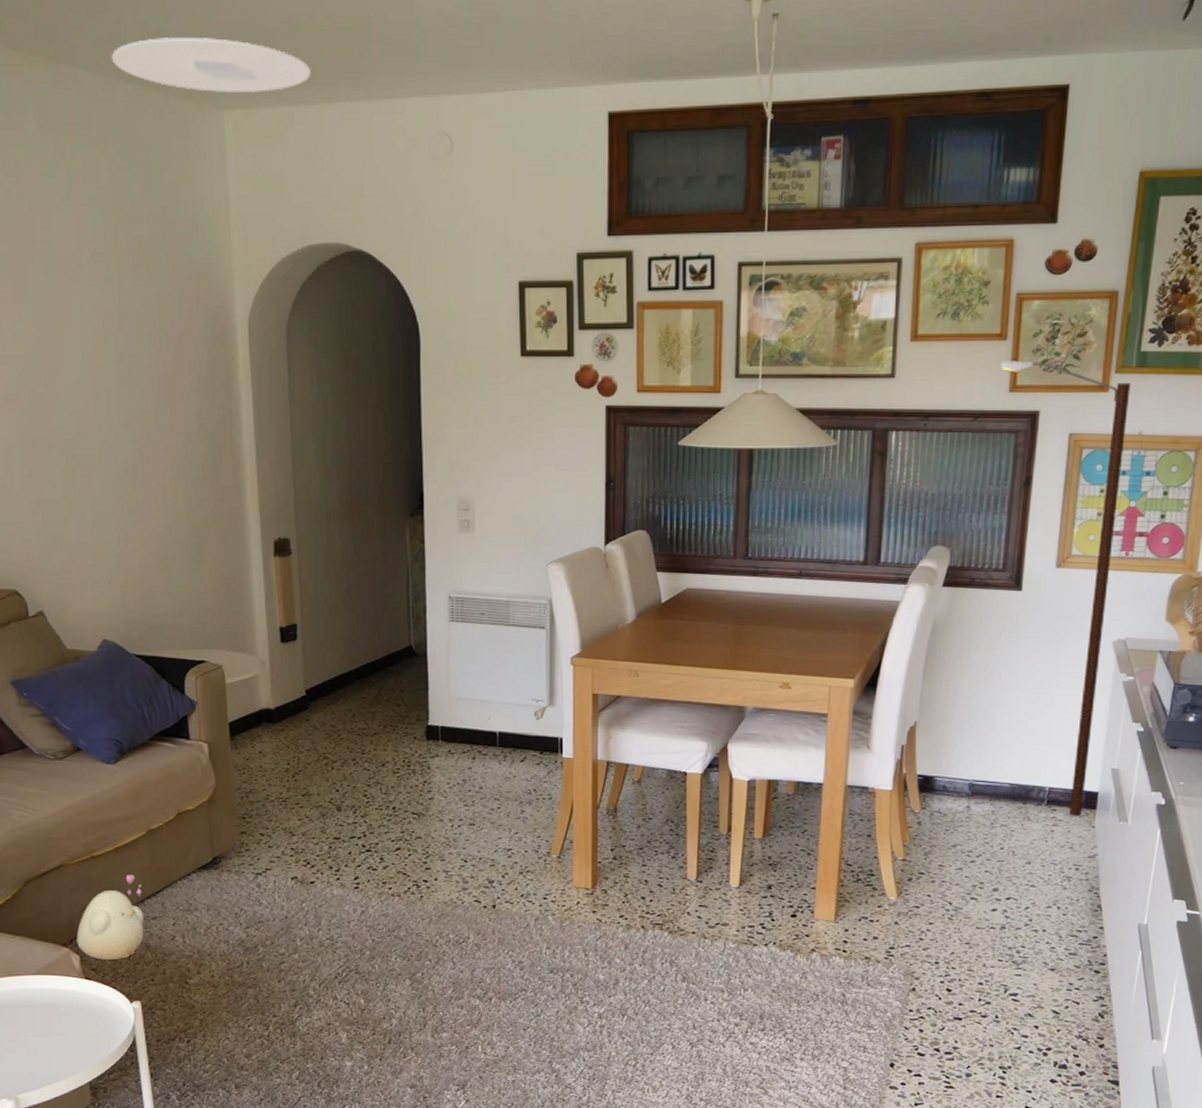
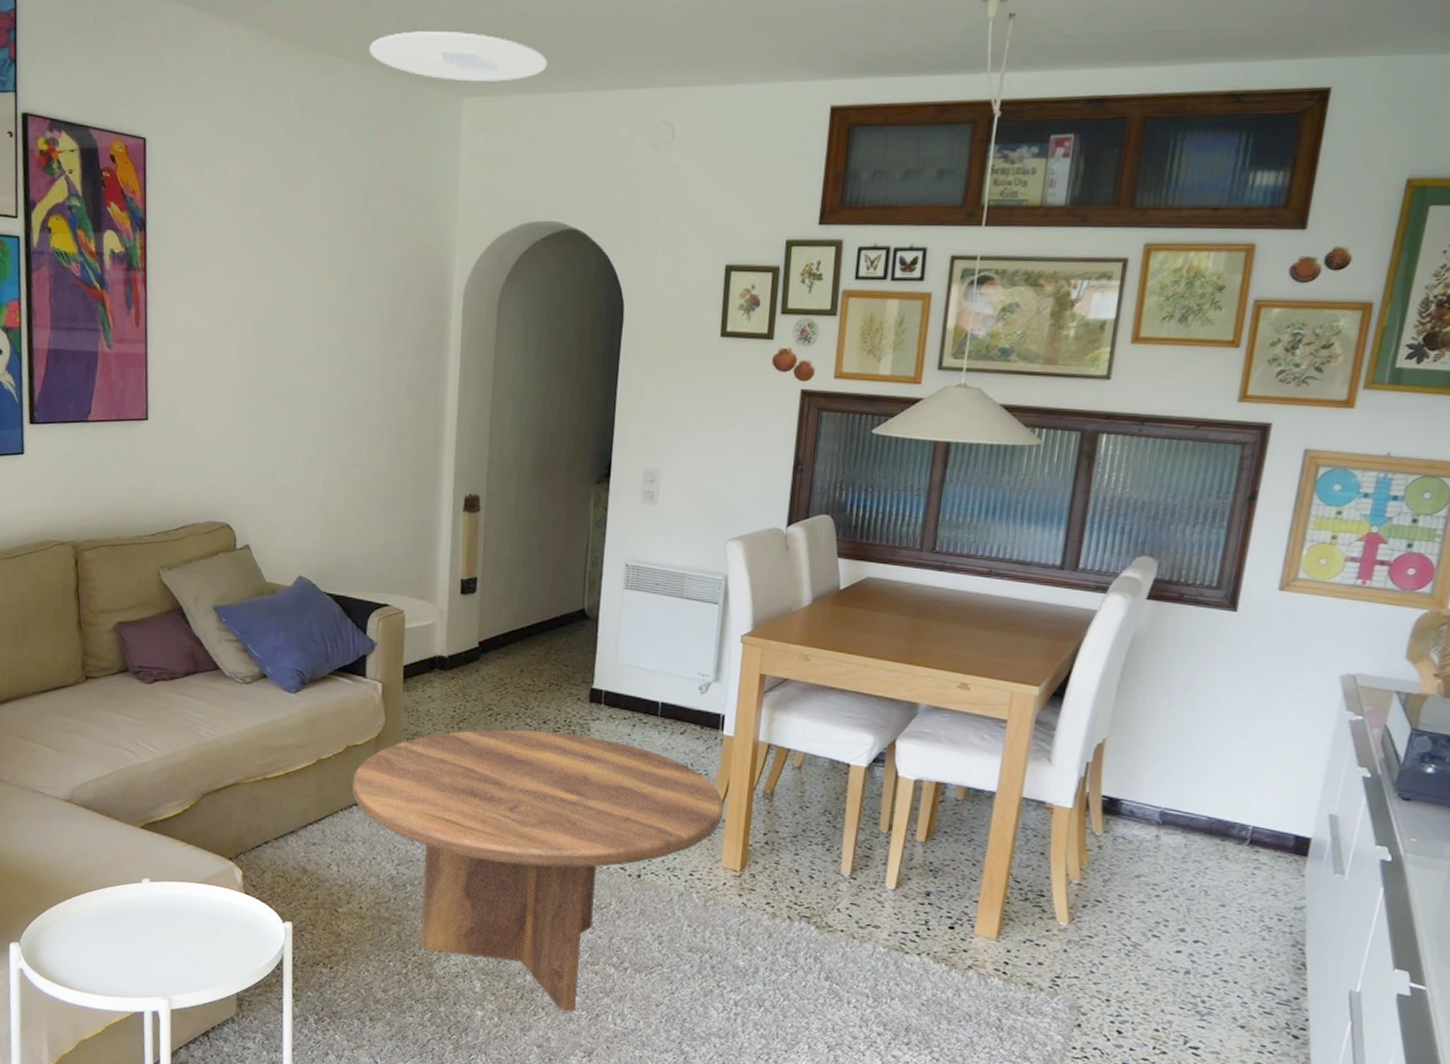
plush toy: present [76,874,145,960] -> none [241,799,306,880]
coffee table: none [188,774,570,1049] -> present [352,729,724,1012]
street lamp: present [1000,358,1131,817] -> none [1229,366,1382,863]

